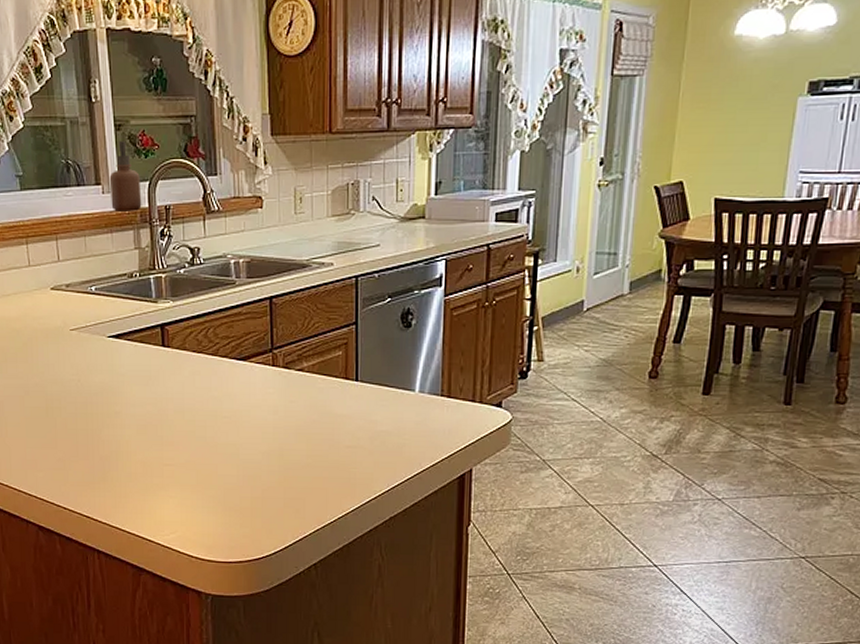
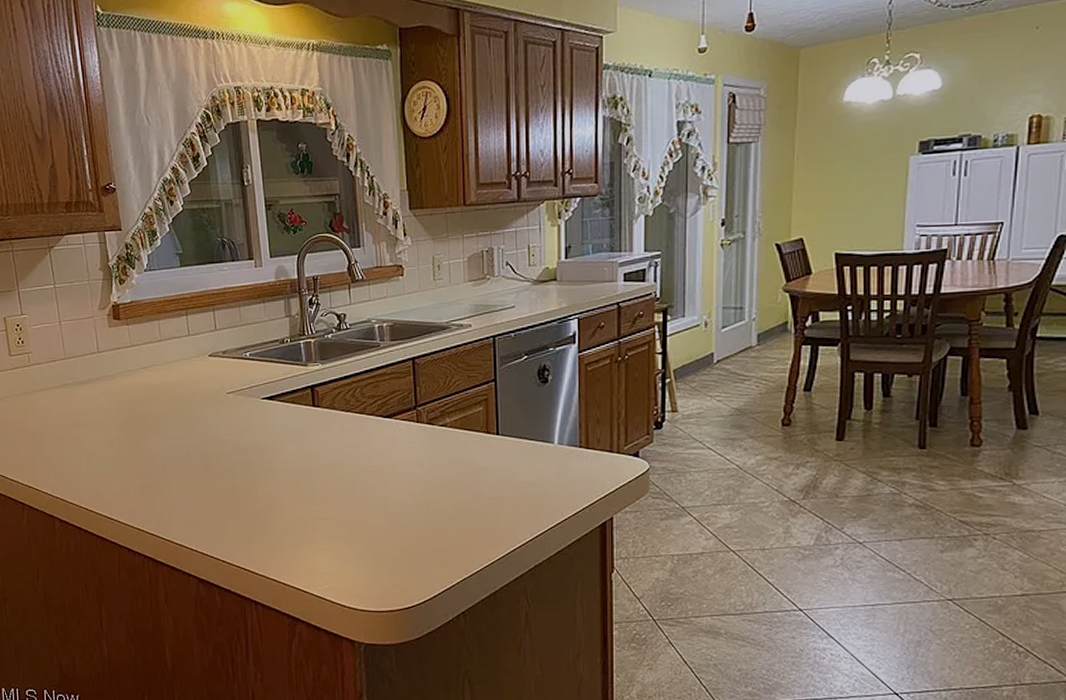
soap dispenser: present [109,141,142,212] -> none [261,219,291,283]

